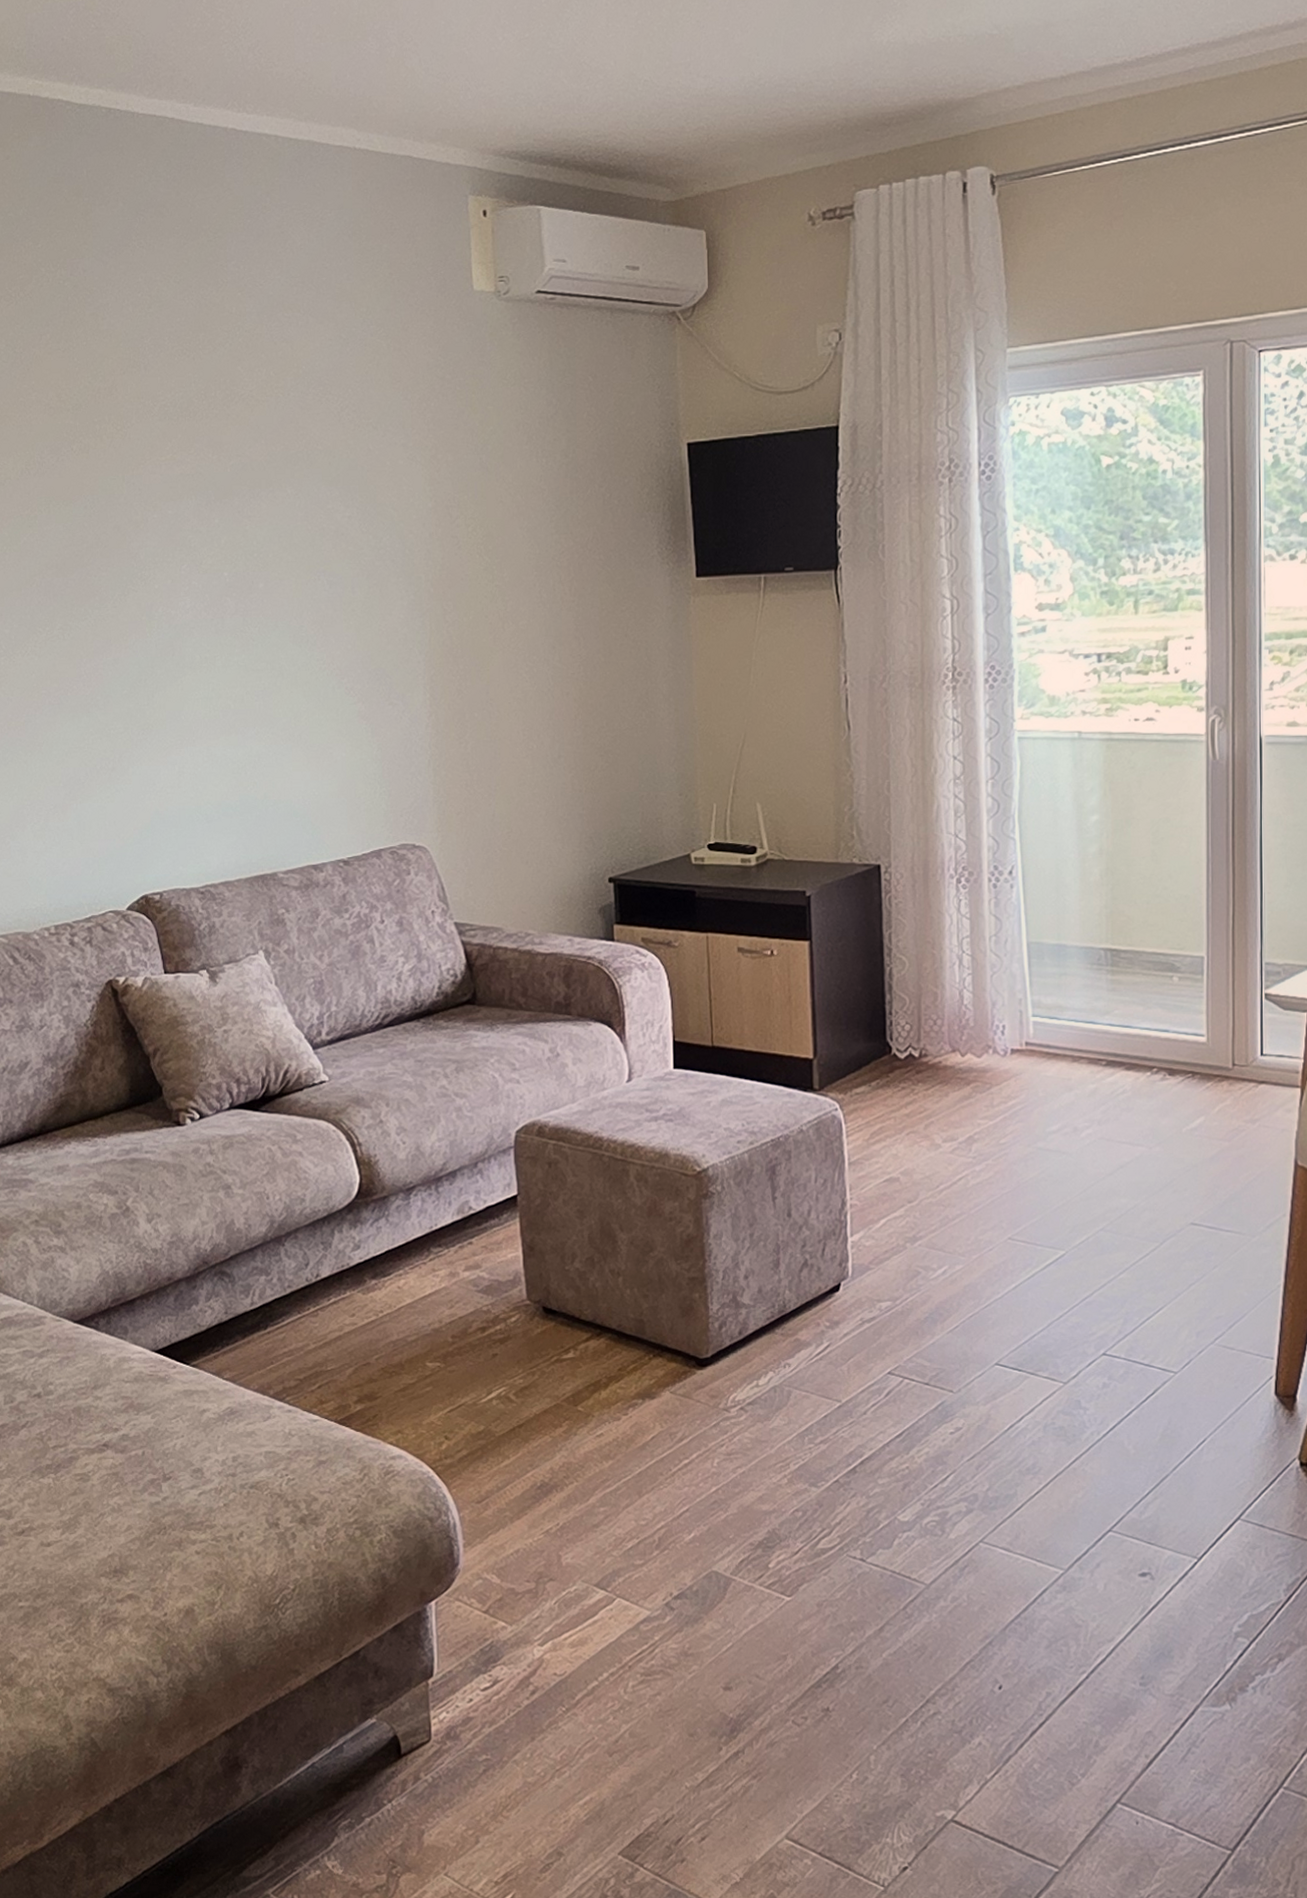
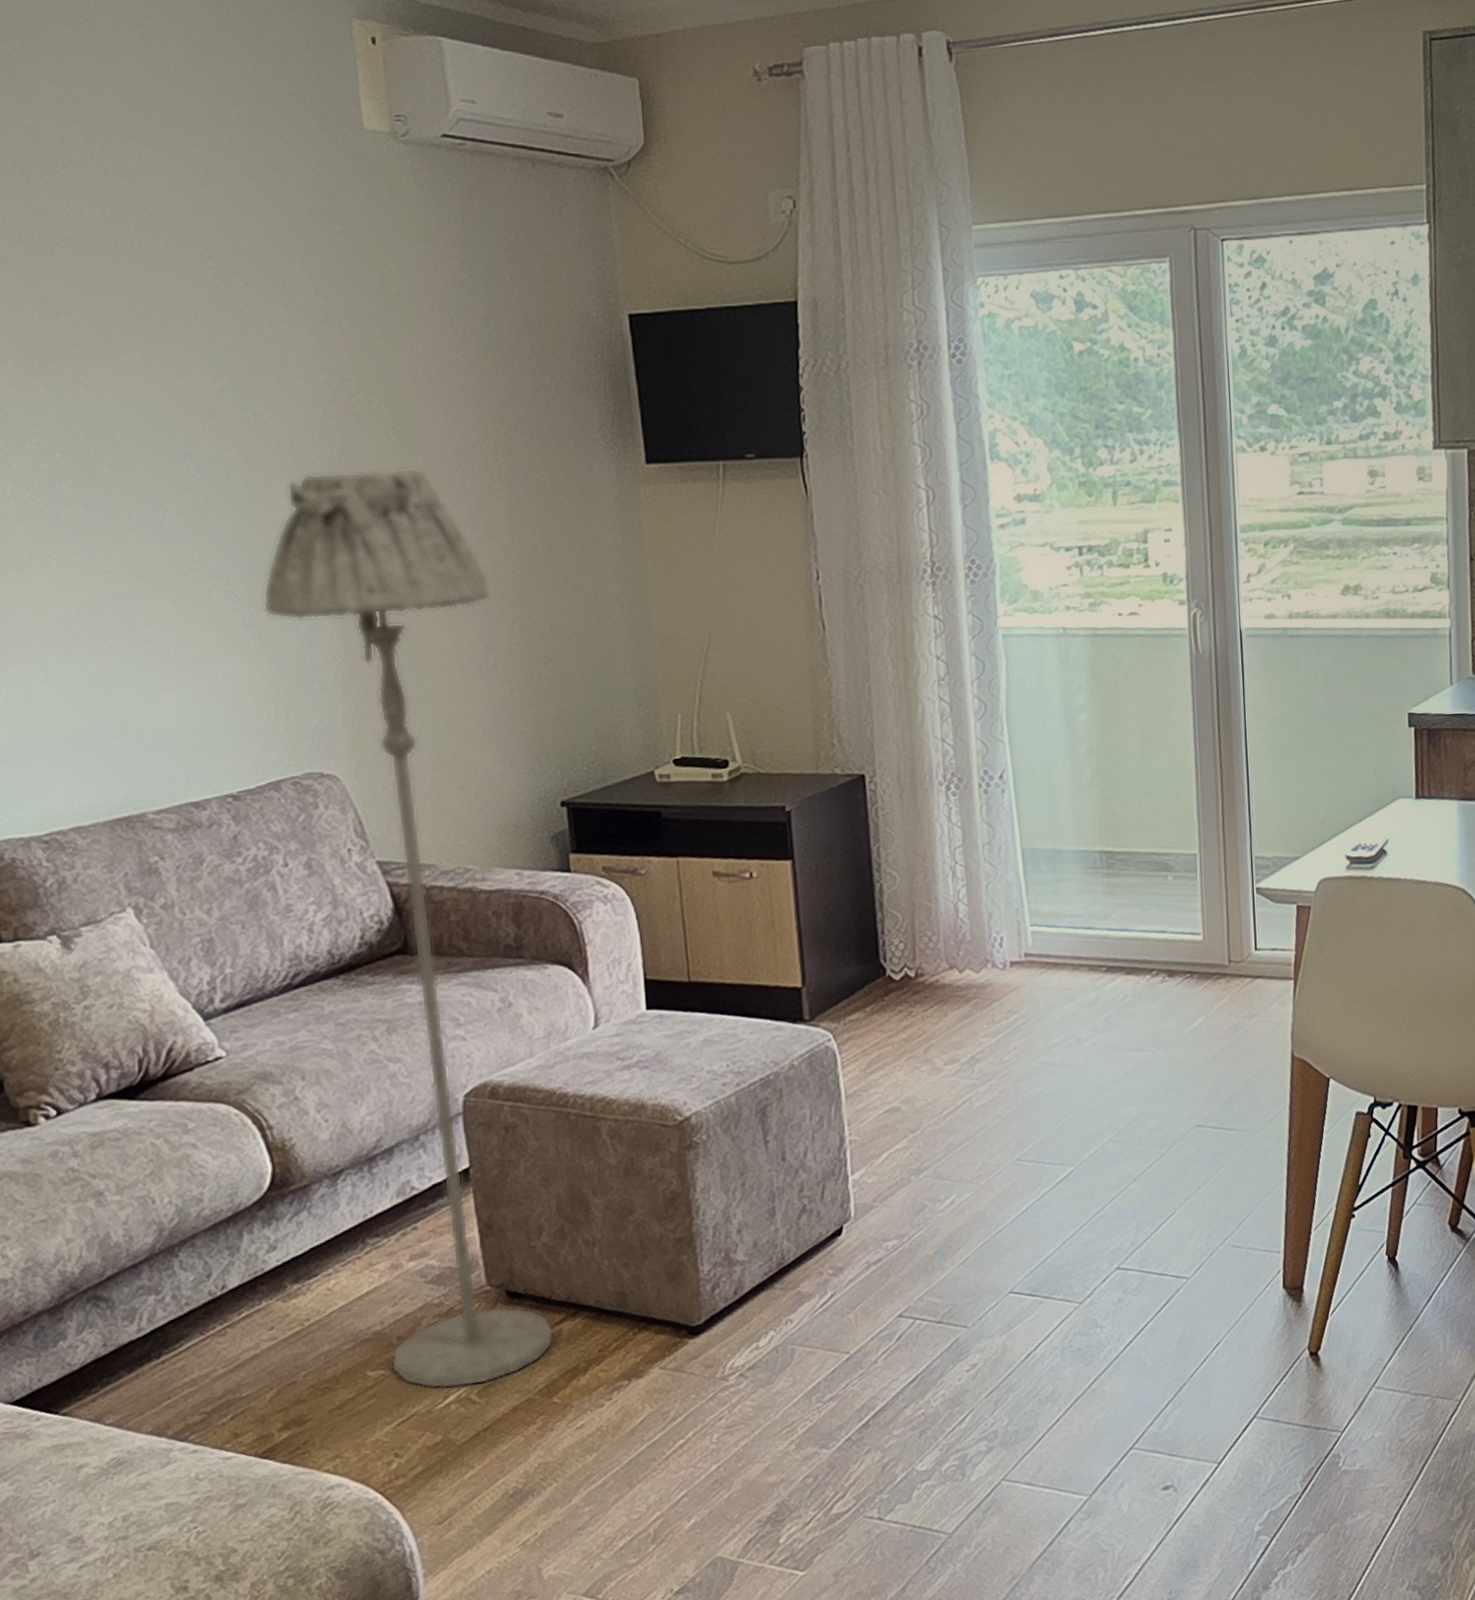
floor lamp: none [374,582,581,1386] -> present [262,468,555,1390]

